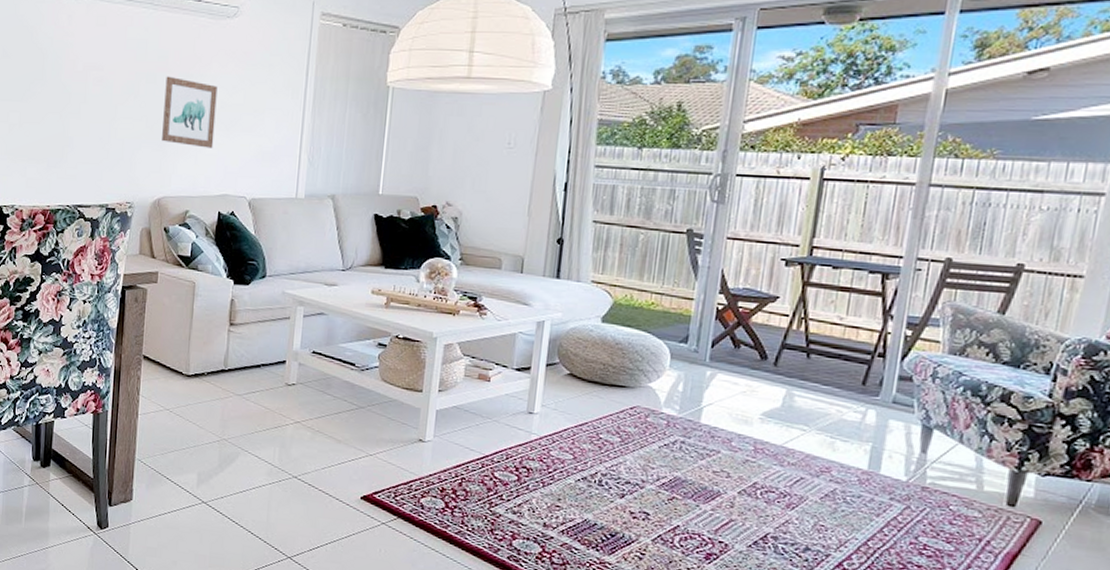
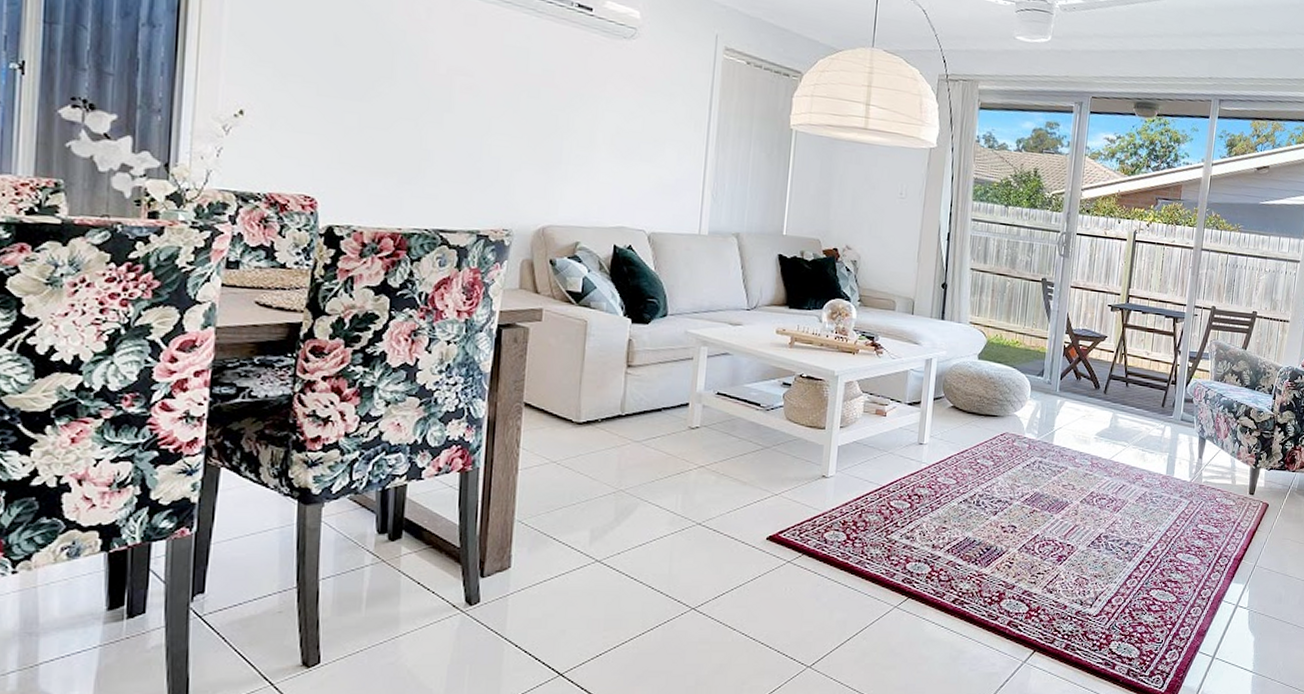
wall art: present [162,76,218,148] -> none [547,92,613,176]

